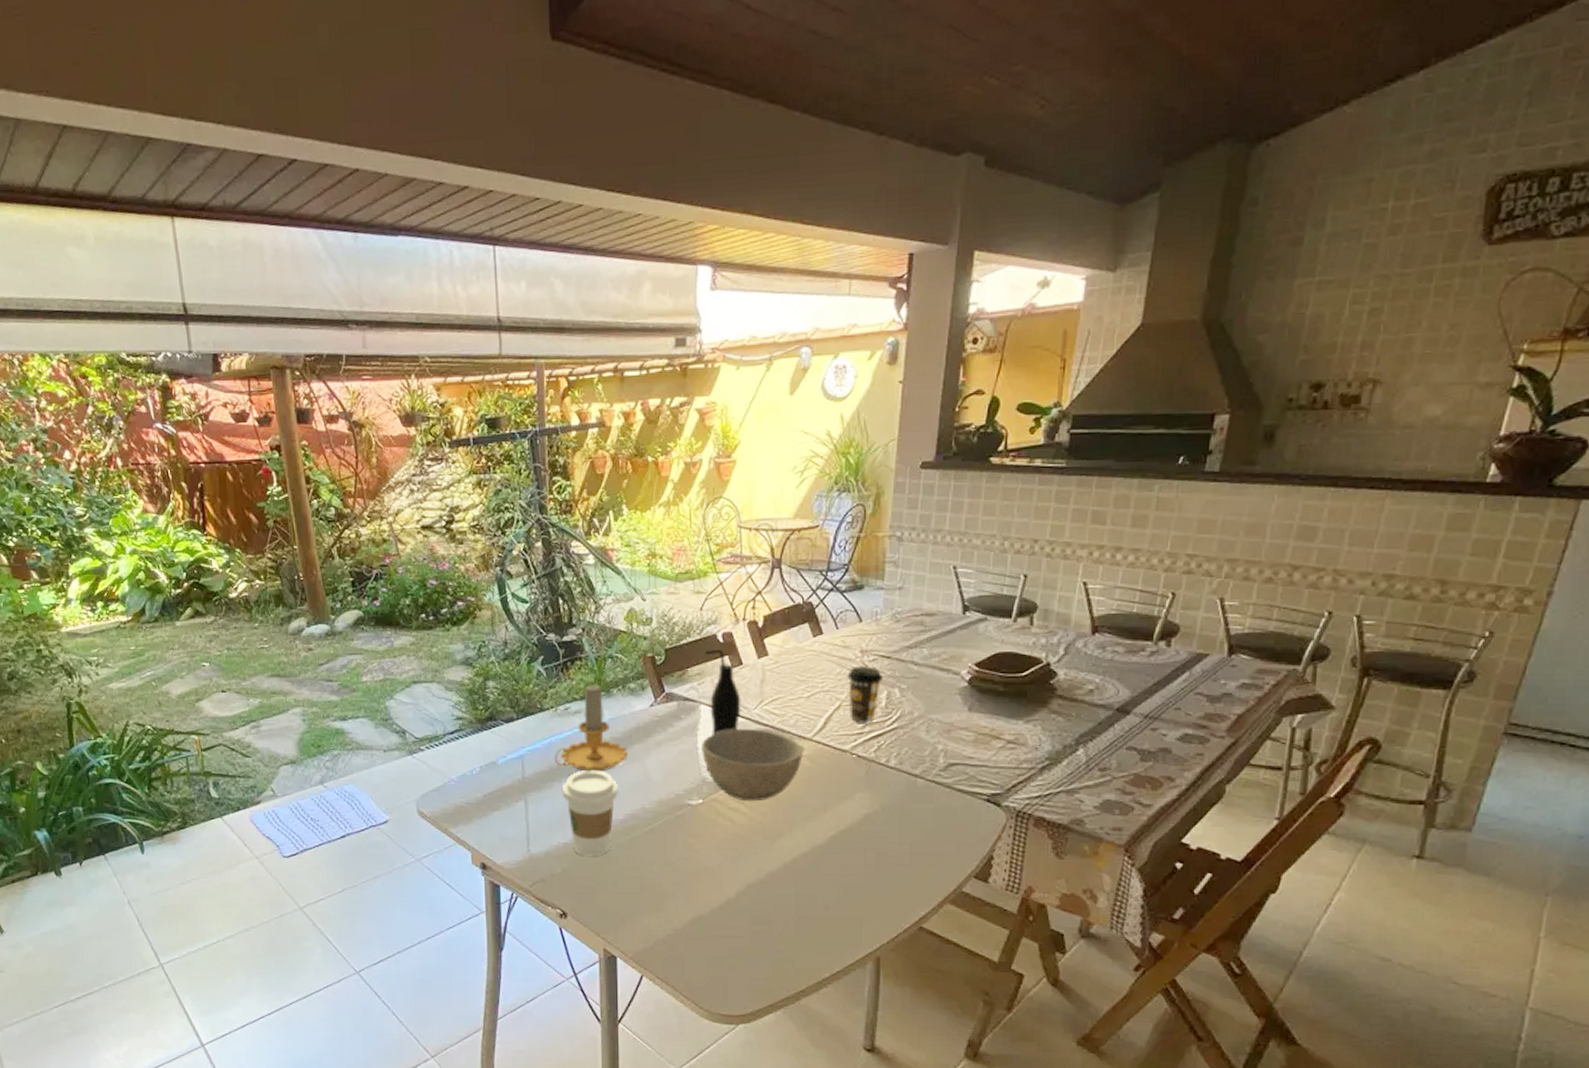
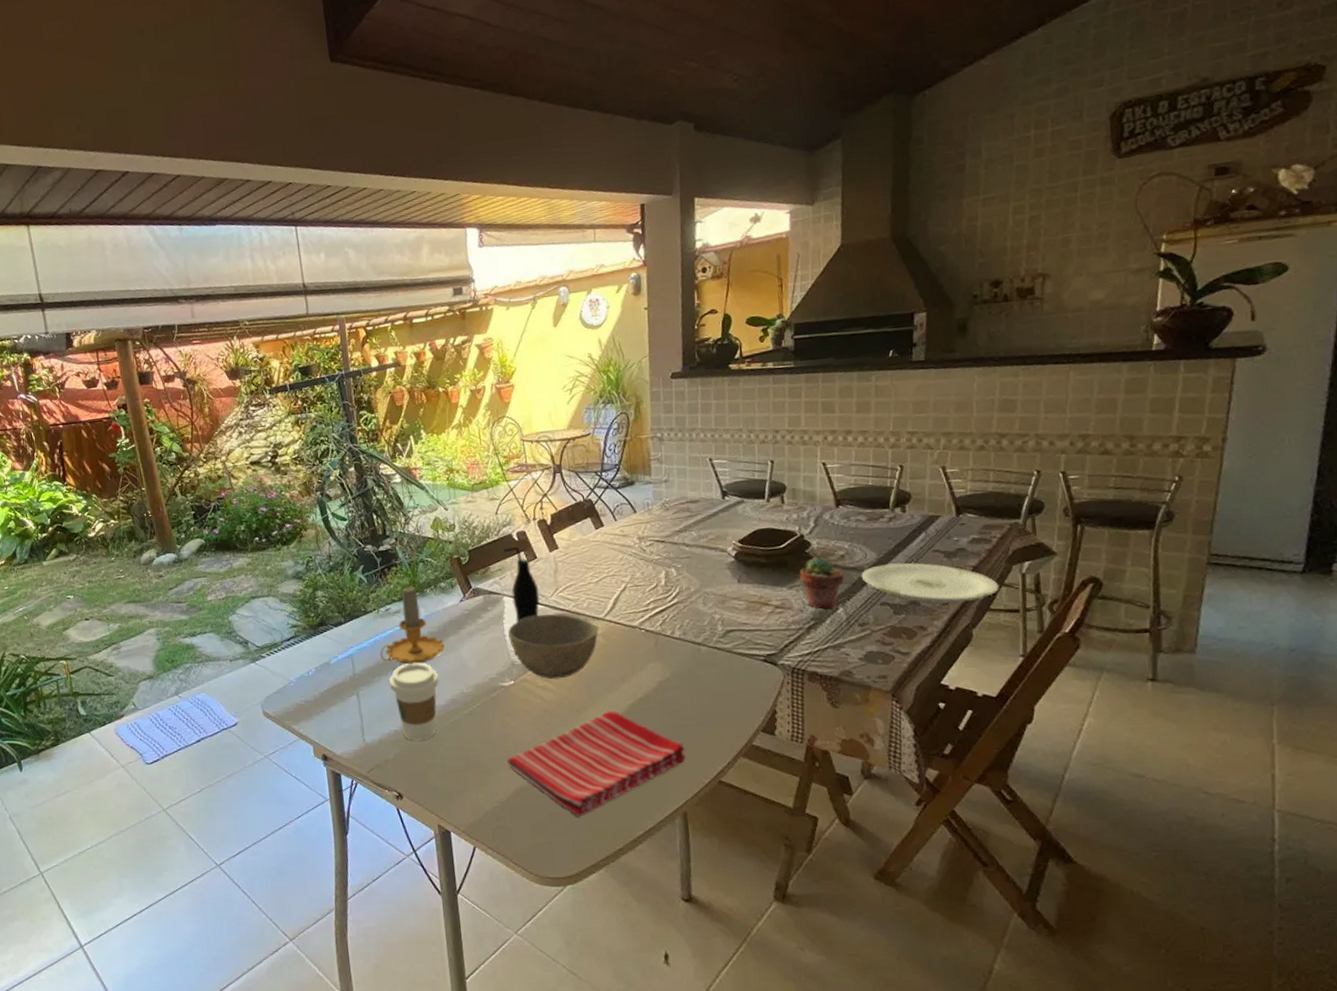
dish towel: none [686,841,886,953] -> present [506,710,686,817]
coffee cup: present [847,666,882,723] -> none [629,551,660,601]
potted succulent: none [1039,689,1091,749] -> present [799,556,844,609]
plate: none [1109,704,1264,753] -> present [861,562,999,603]

